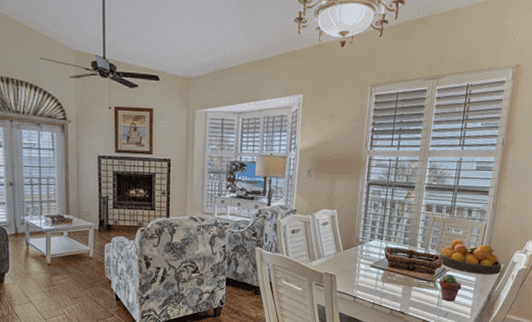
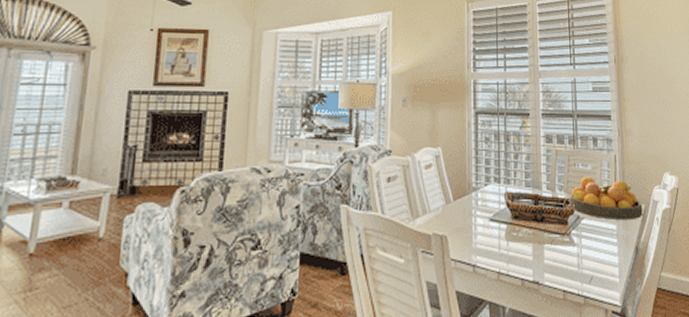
potted succulent: present [438,273,462,302] -> none [574,222,602,261]

